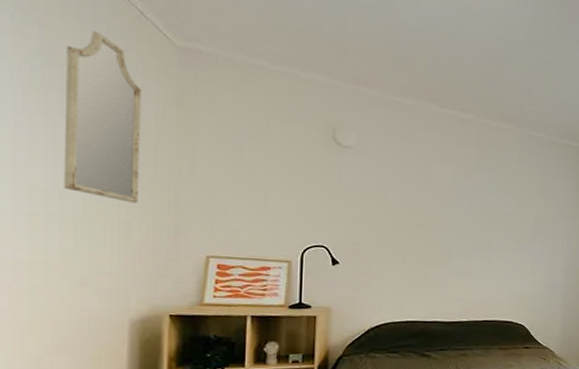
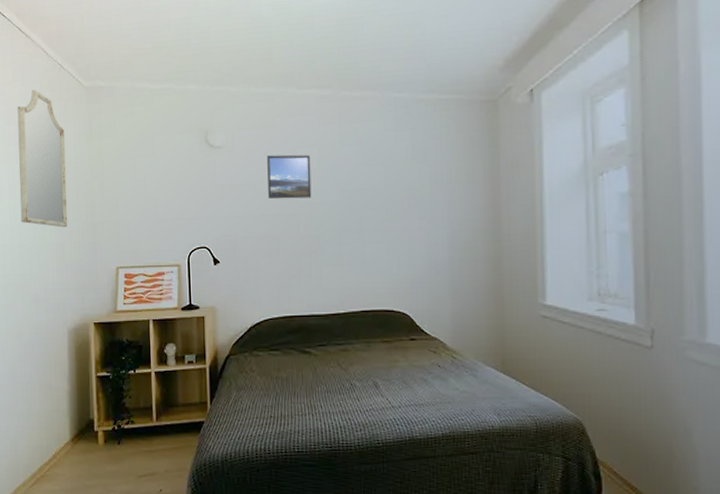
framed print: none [399,165,447,213] -> present [267,154,312,199]

